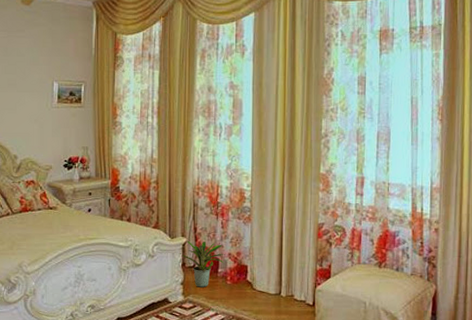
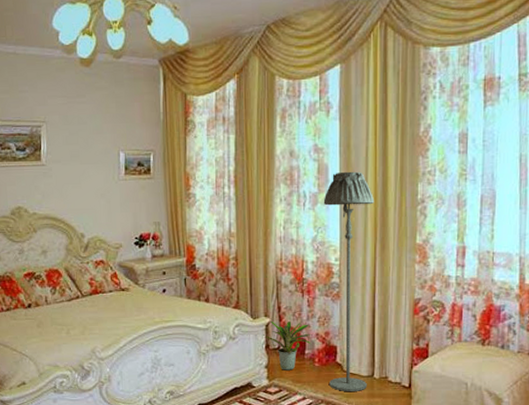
floor lamp: none [237,107,284,308] -> present [323,171,375,391]

